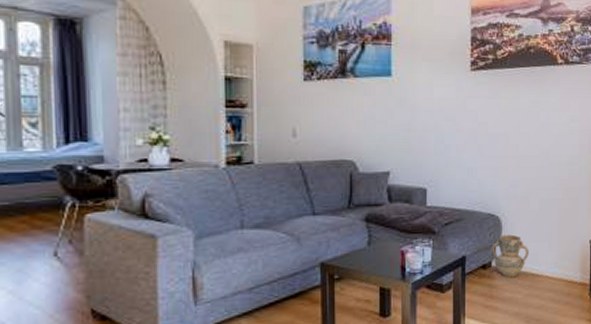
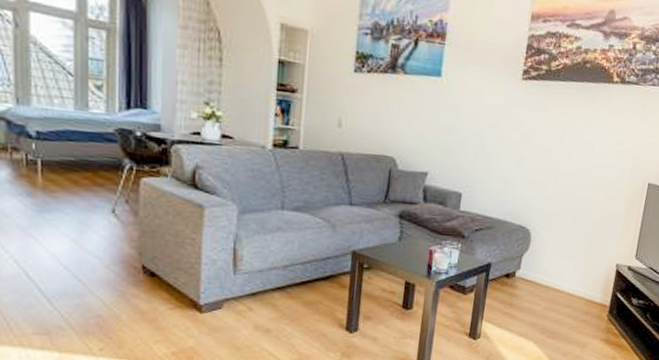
ceramic jug: present [492,234,529,278] -> none [517,247,554,290]

